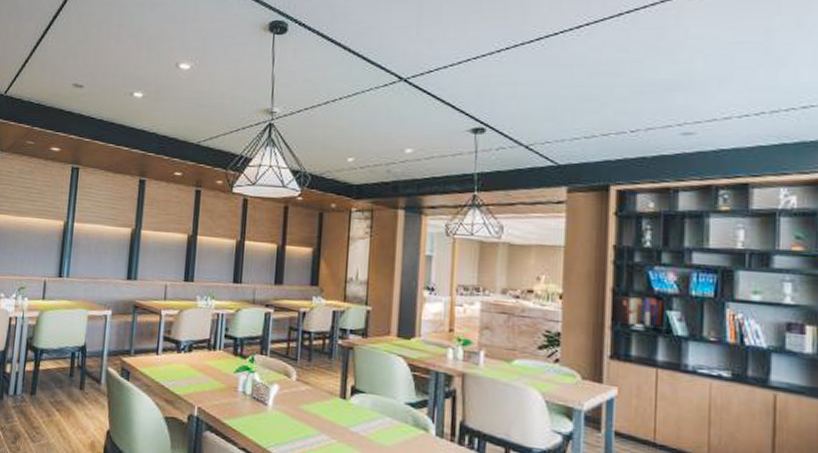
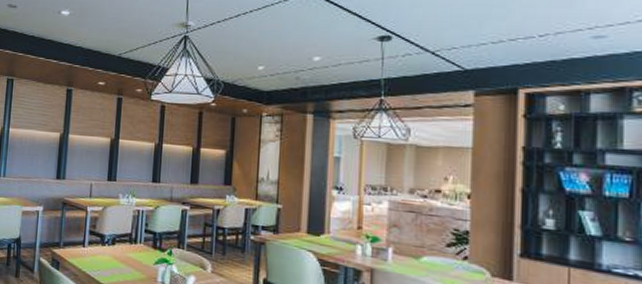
books: present [611,294,664,327] -> none [521,194,576,227]

